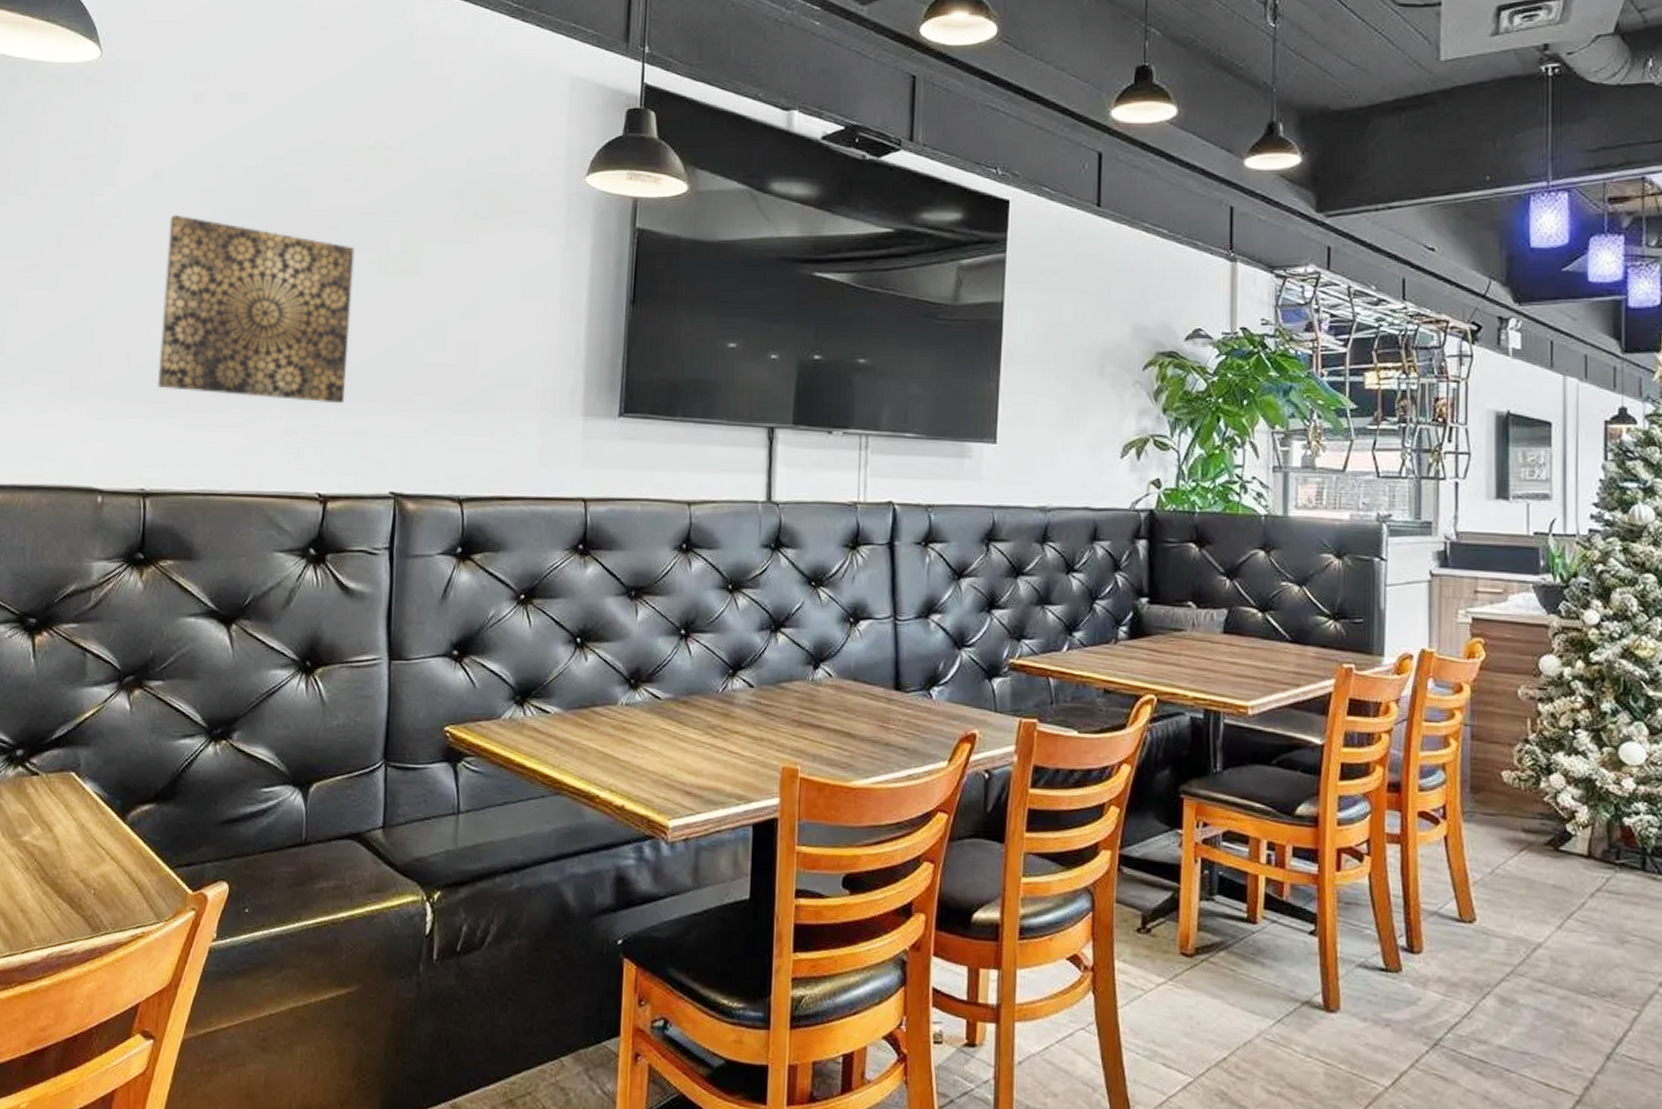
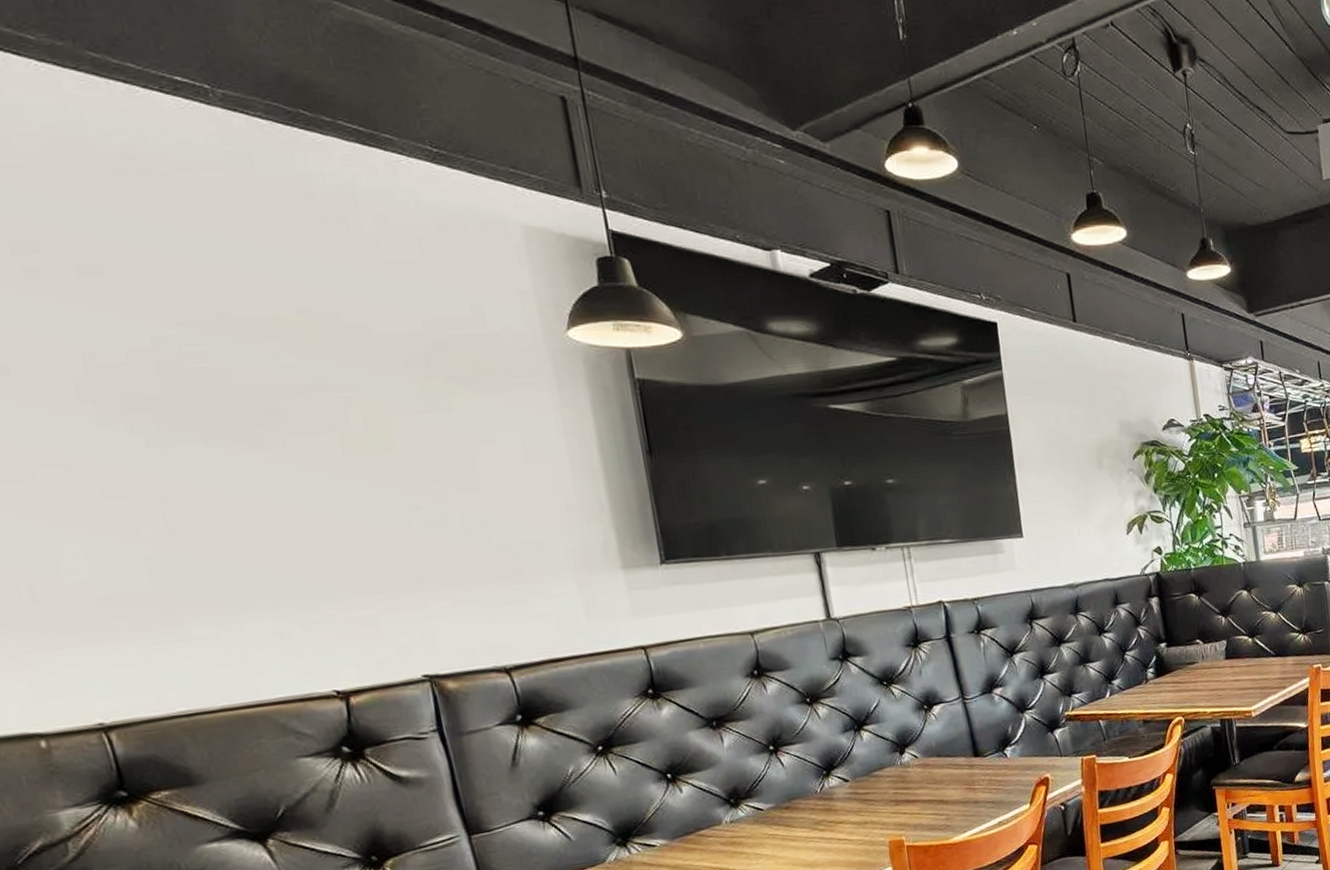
wall art: present [157,214,355,404] -> none [37,413,340,612]

